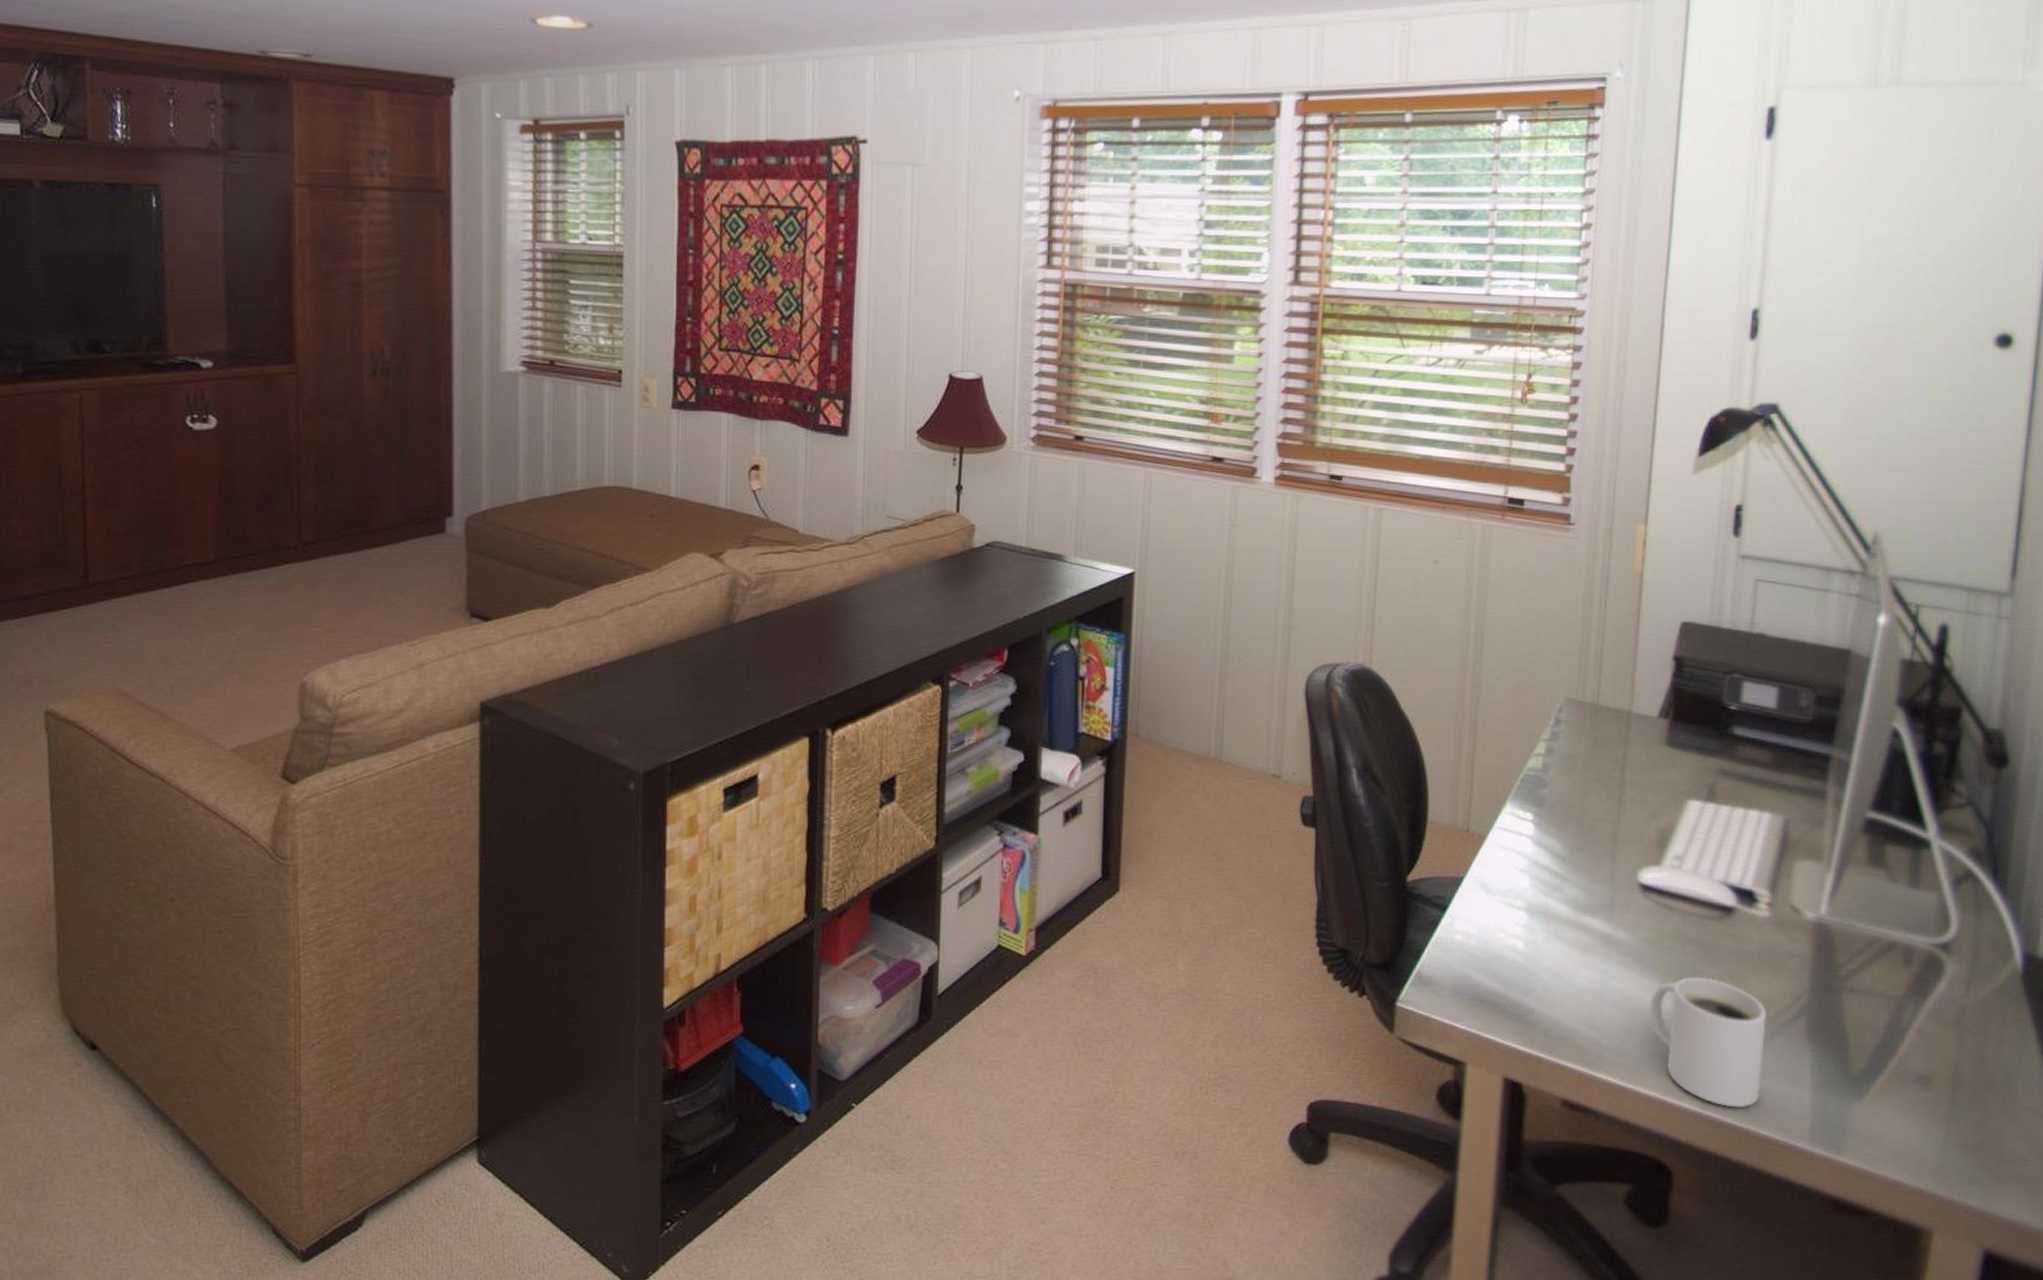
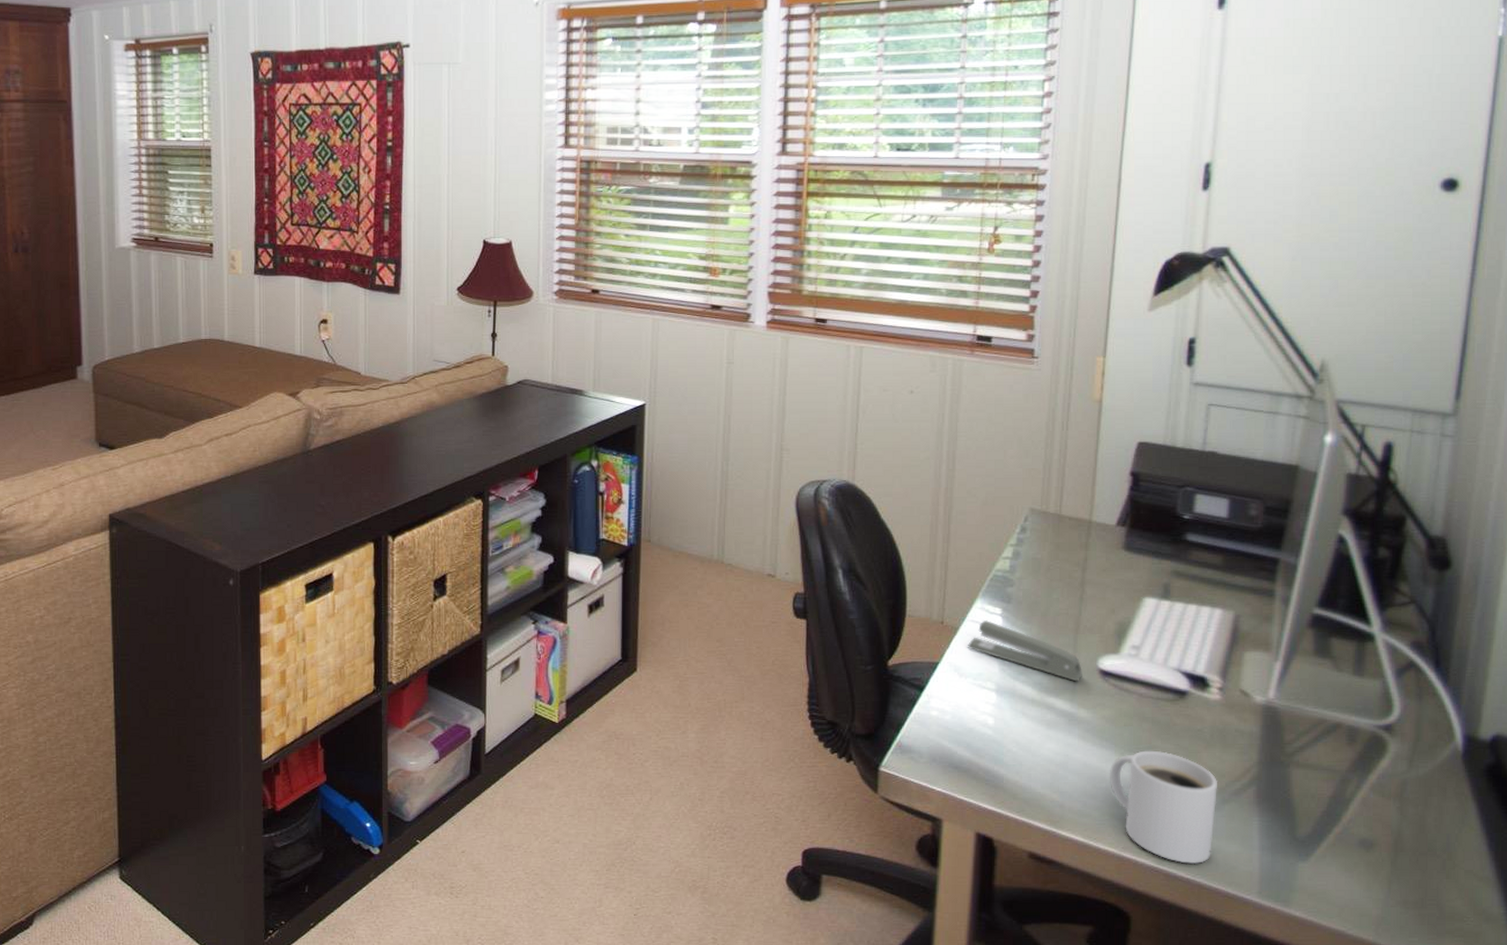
stapler: none [1495,827,1621,898] -> present [967,620,1082,682]

